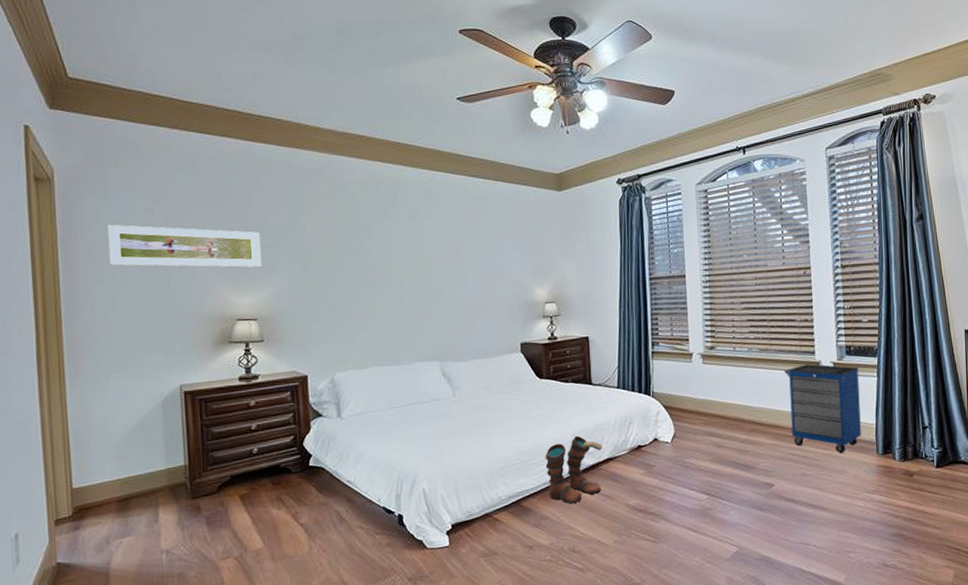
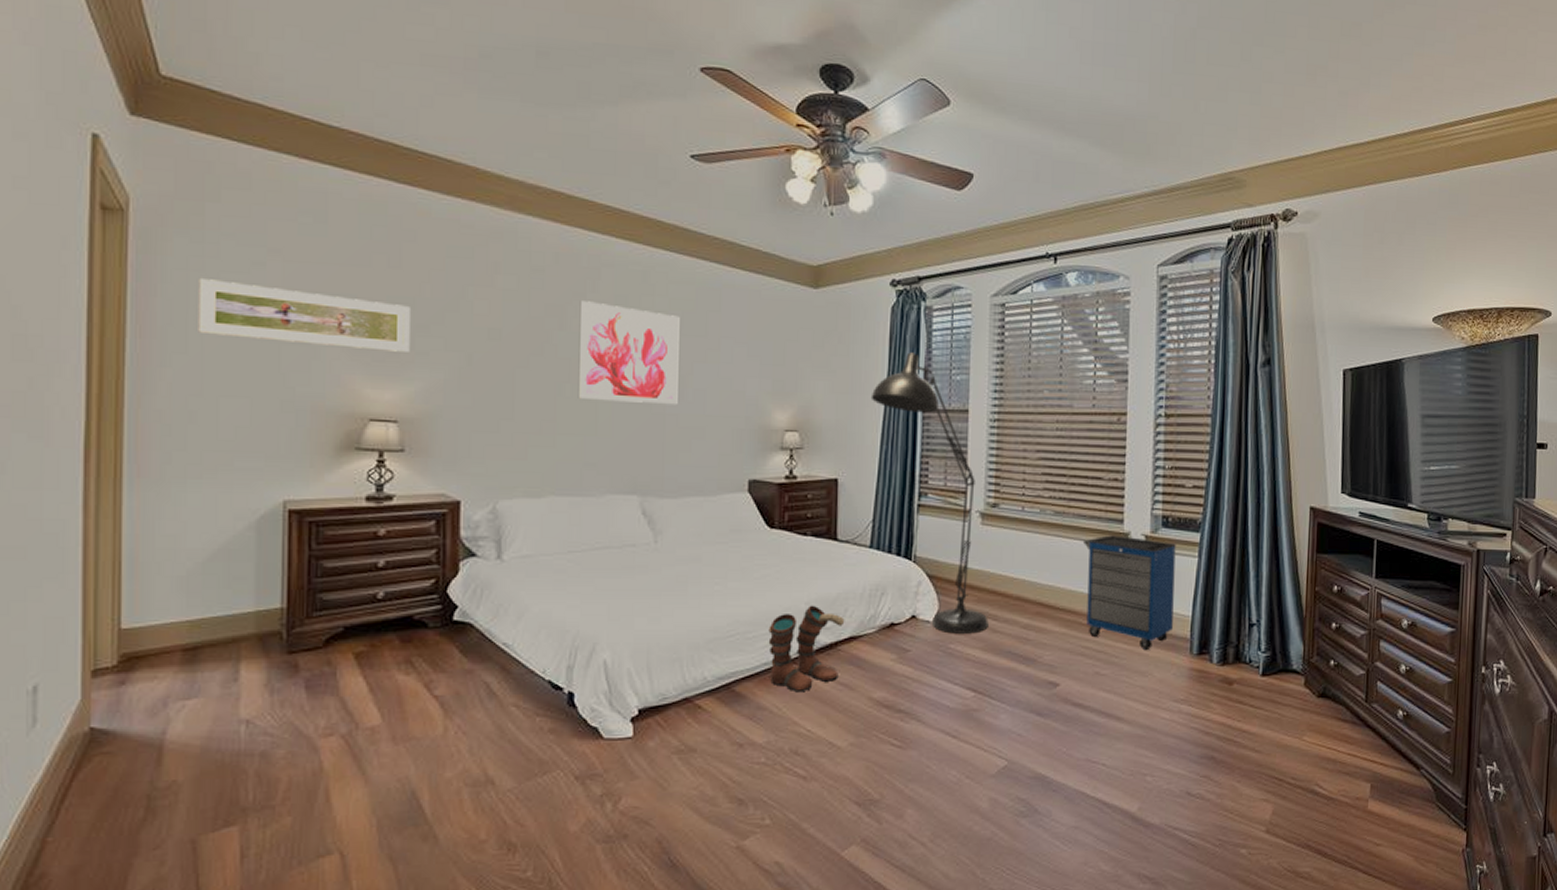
wall art: none [384,216,462,291] -> present [578,301,680,405]
floor lamp: none [608,234,715,451] -> present [870,352,988,634]

